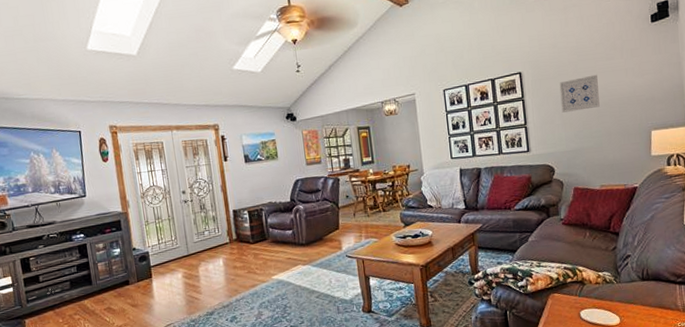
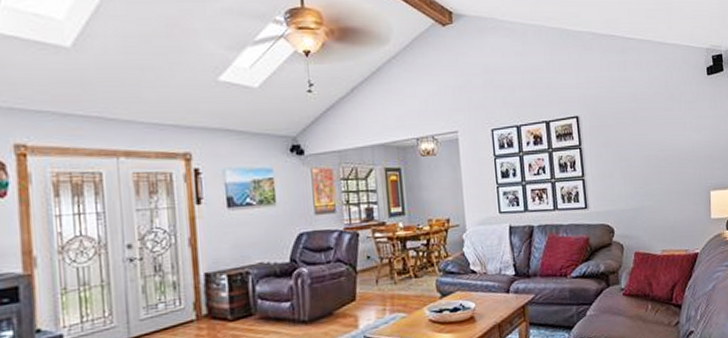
wall art: present [559,74,600,113] -> none [618,125,660,165]

